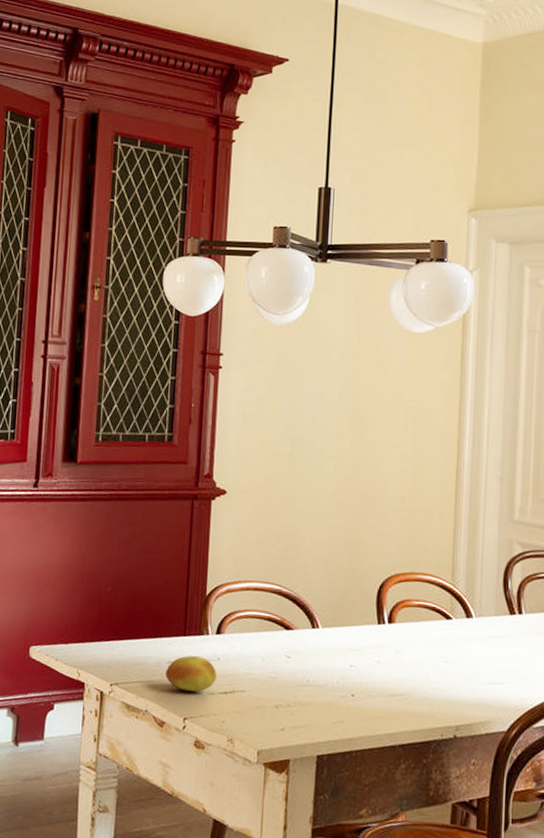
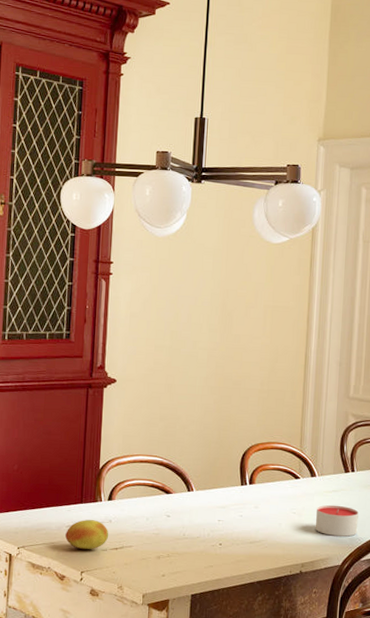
candle: none [472,654,529,696] -> present [315,504,359,537]

